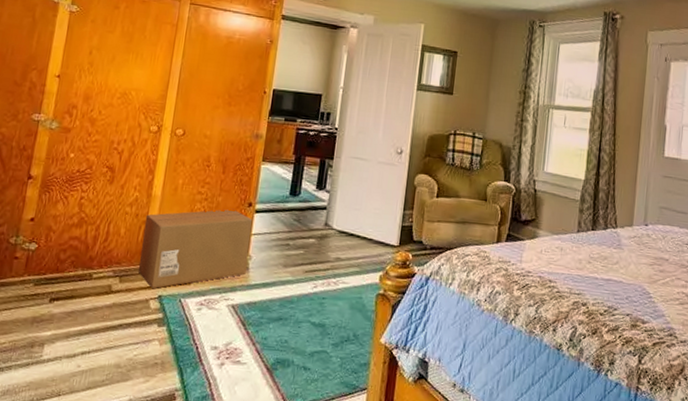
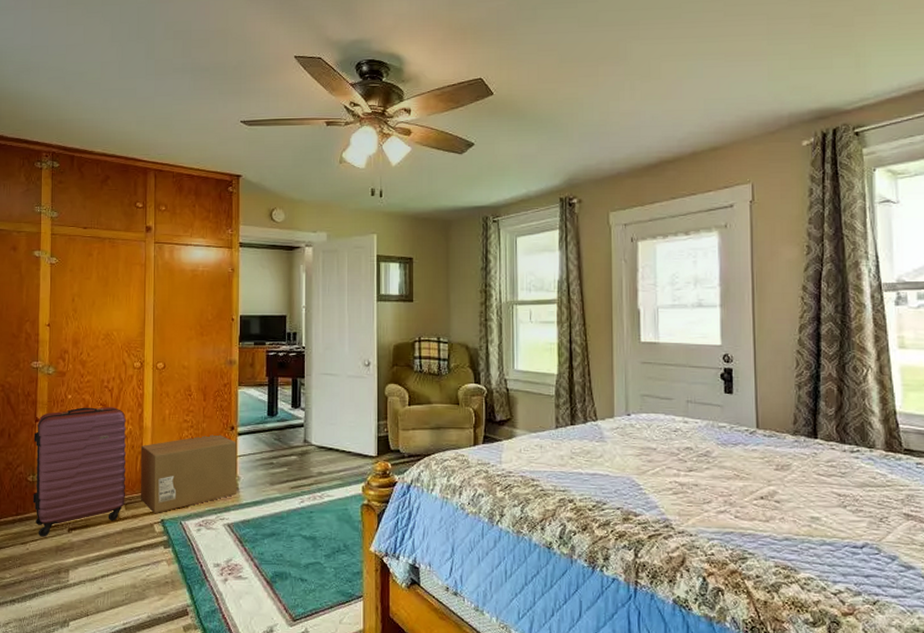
suitcase: none [12,168,134,306] -> present [33,406,128,537]

